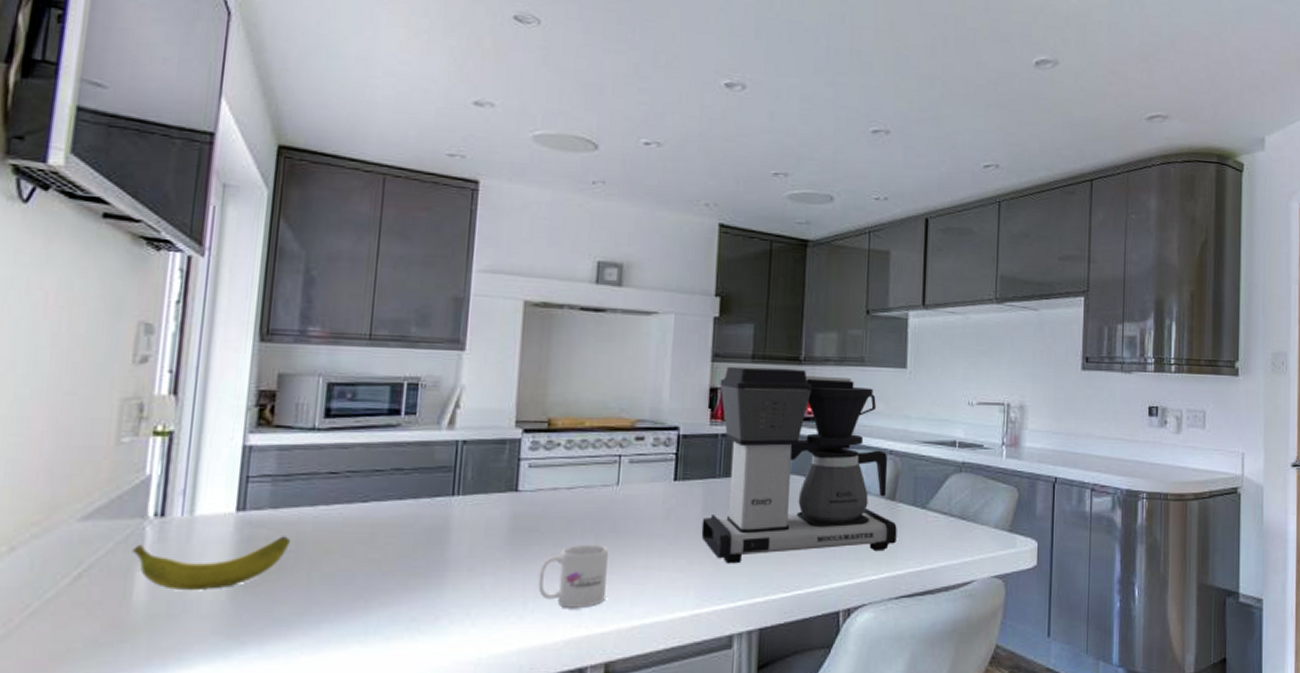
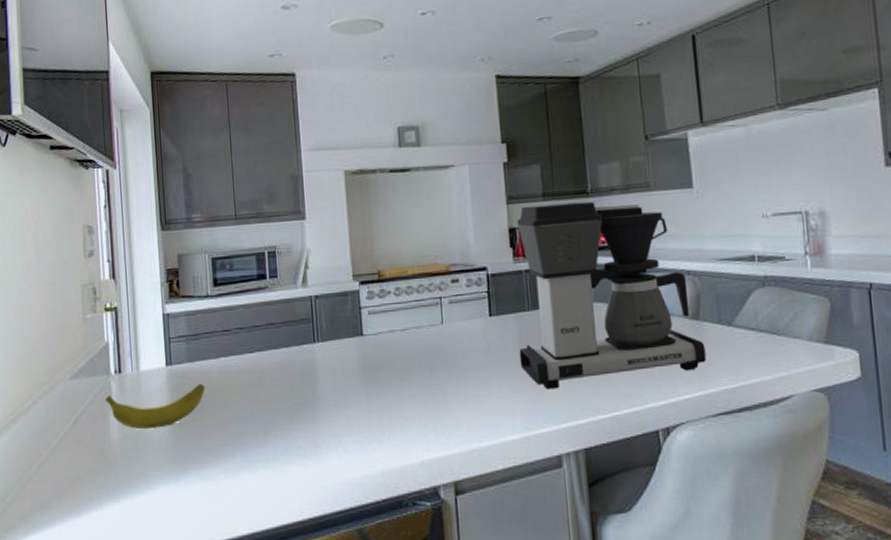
mug: present [538,544,608,608] -> none [389,377,446,434]

